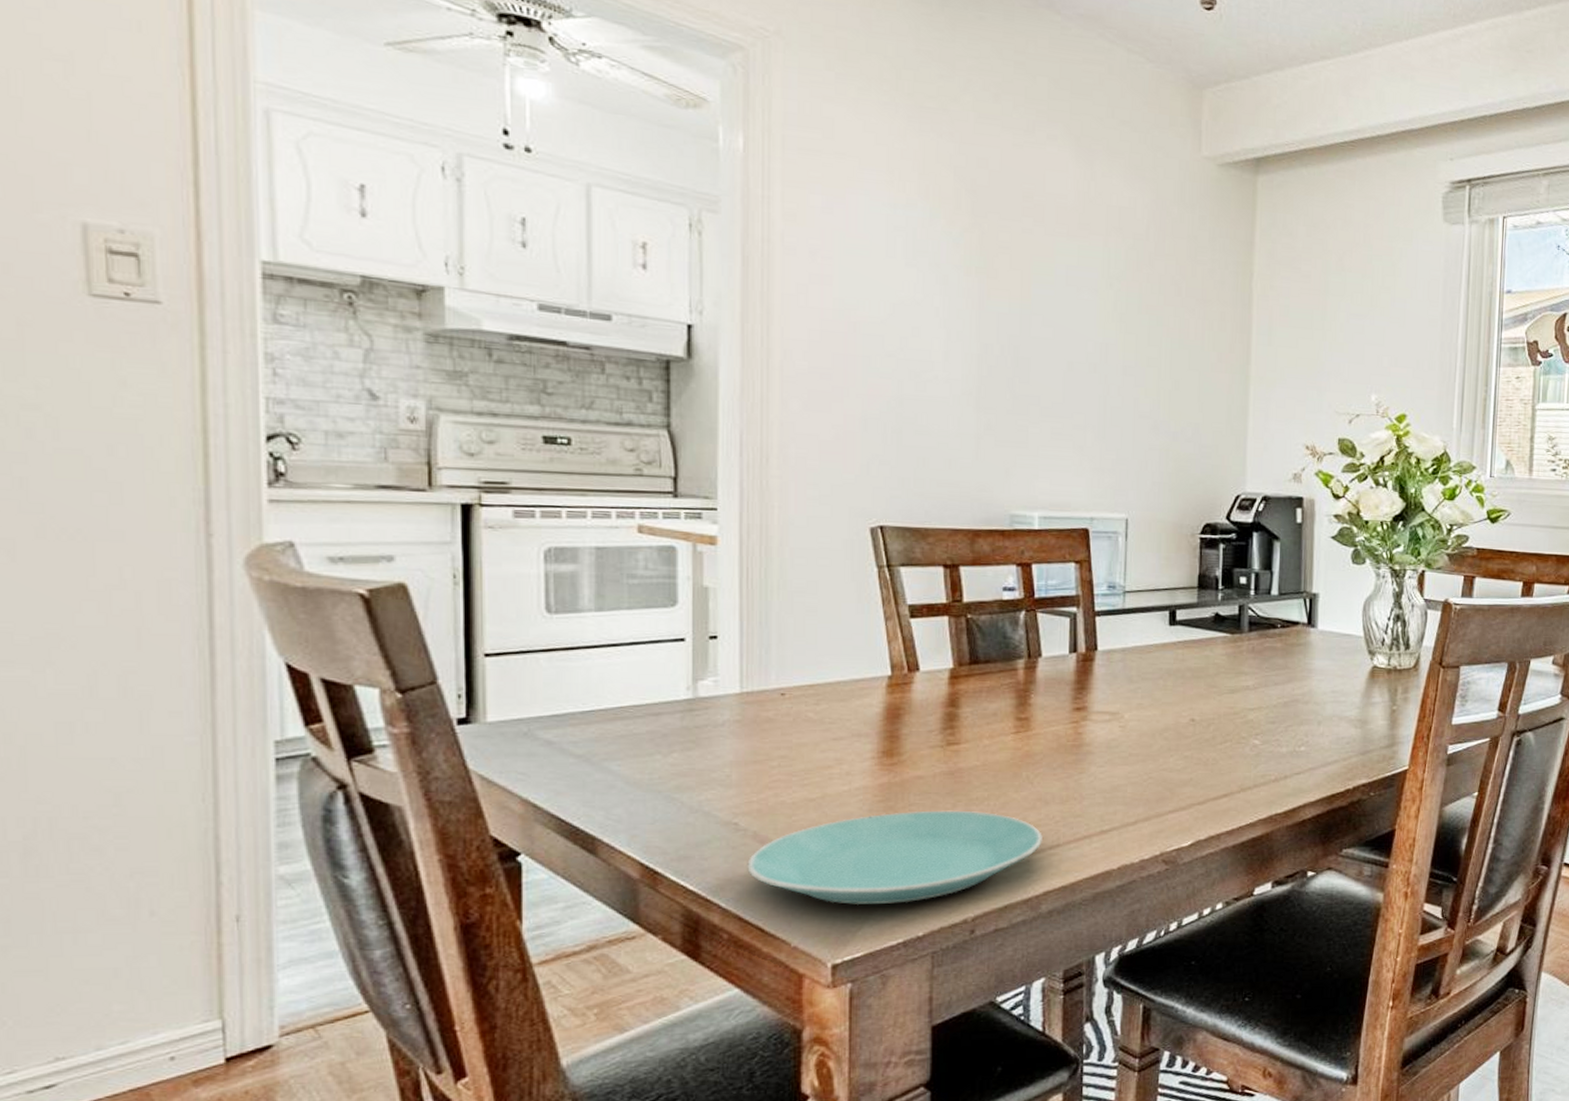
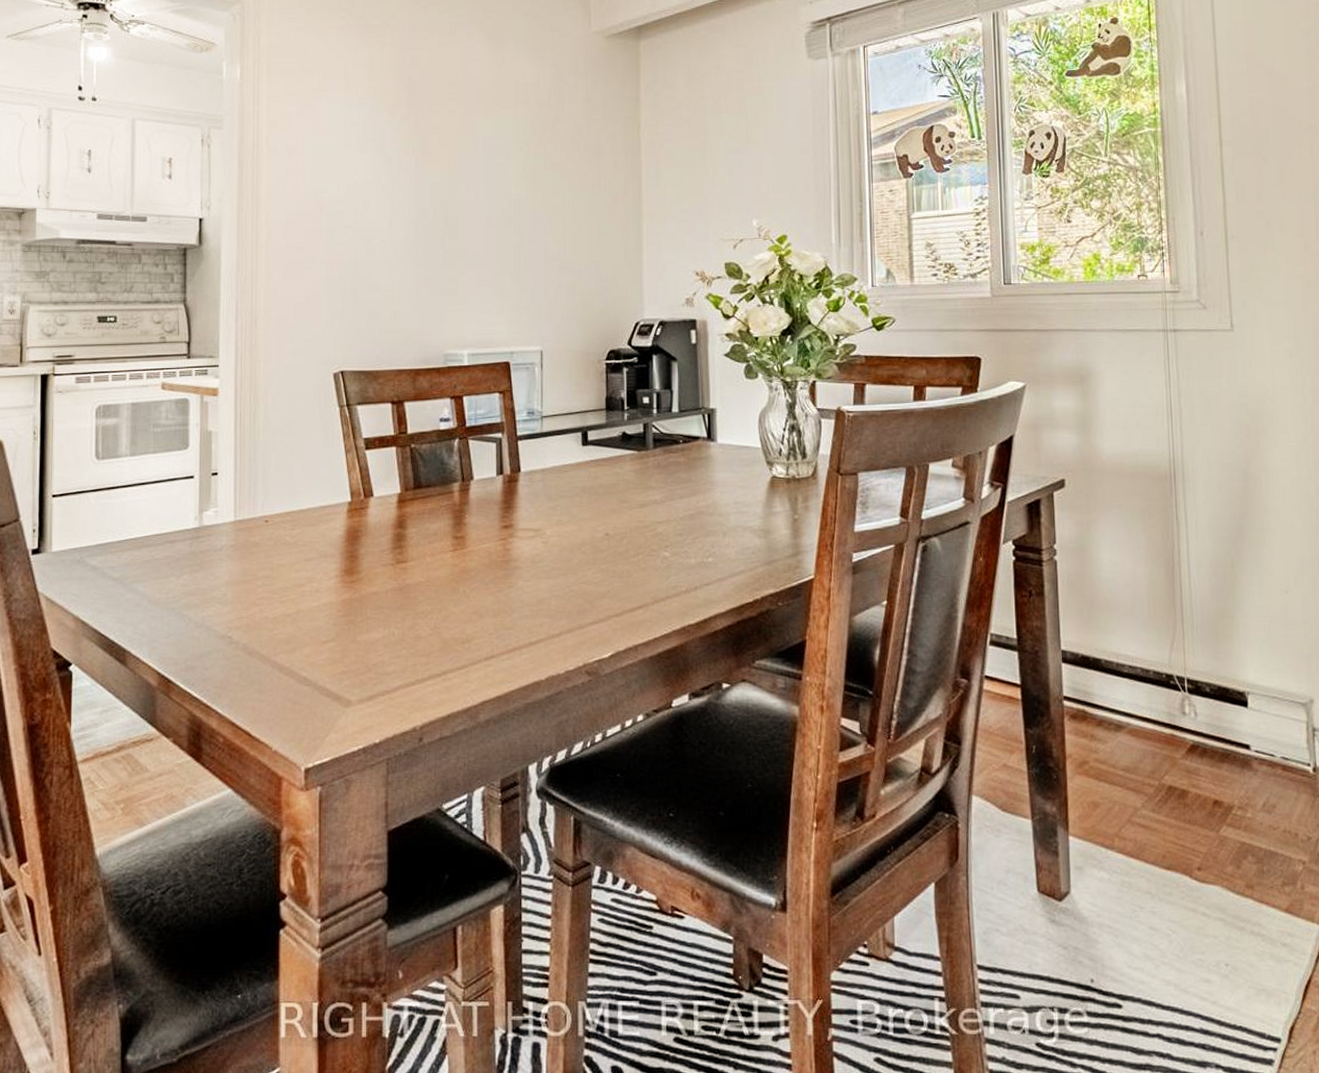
plate: present [747,810,1042,906] -> none [238,623,479,713]

